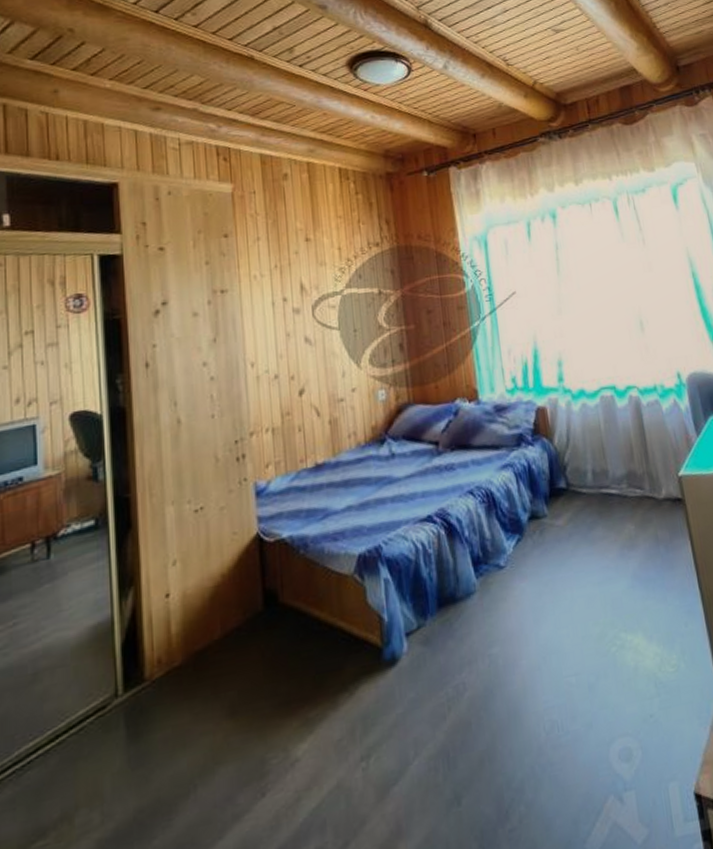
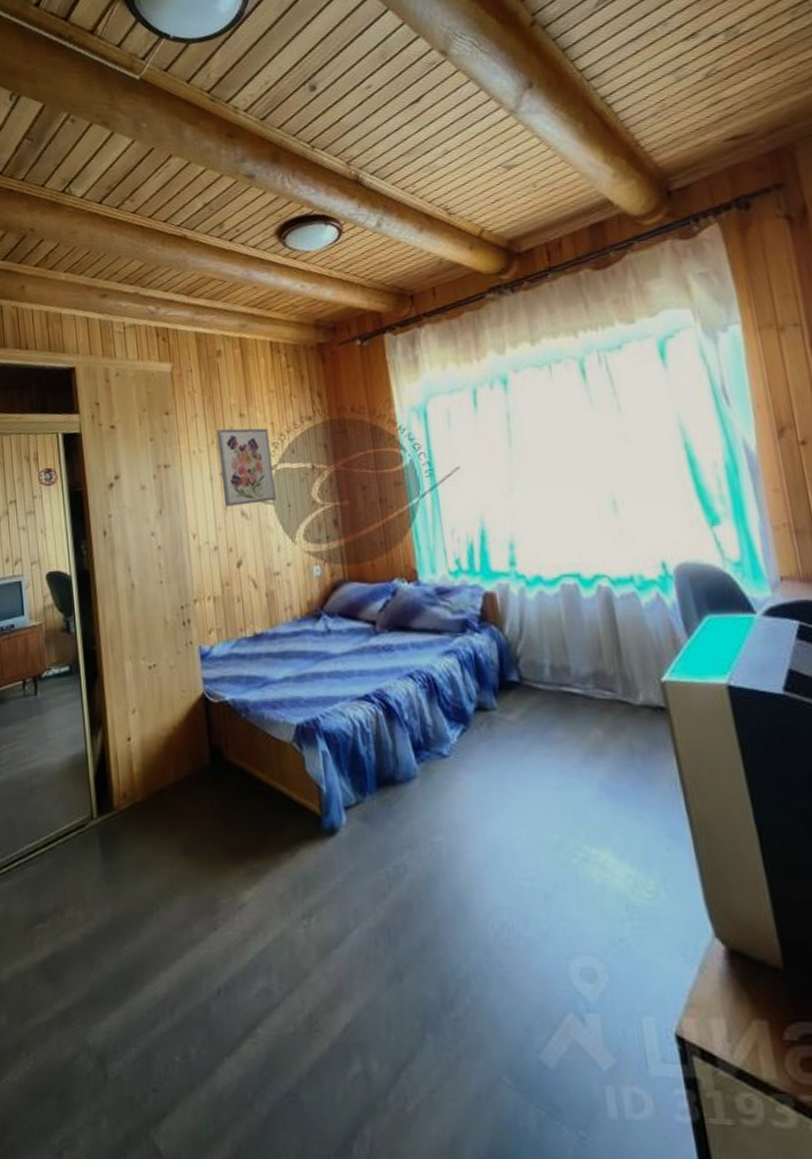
wall art: none [281,253,342,333] -> present [217,428,276,507]

